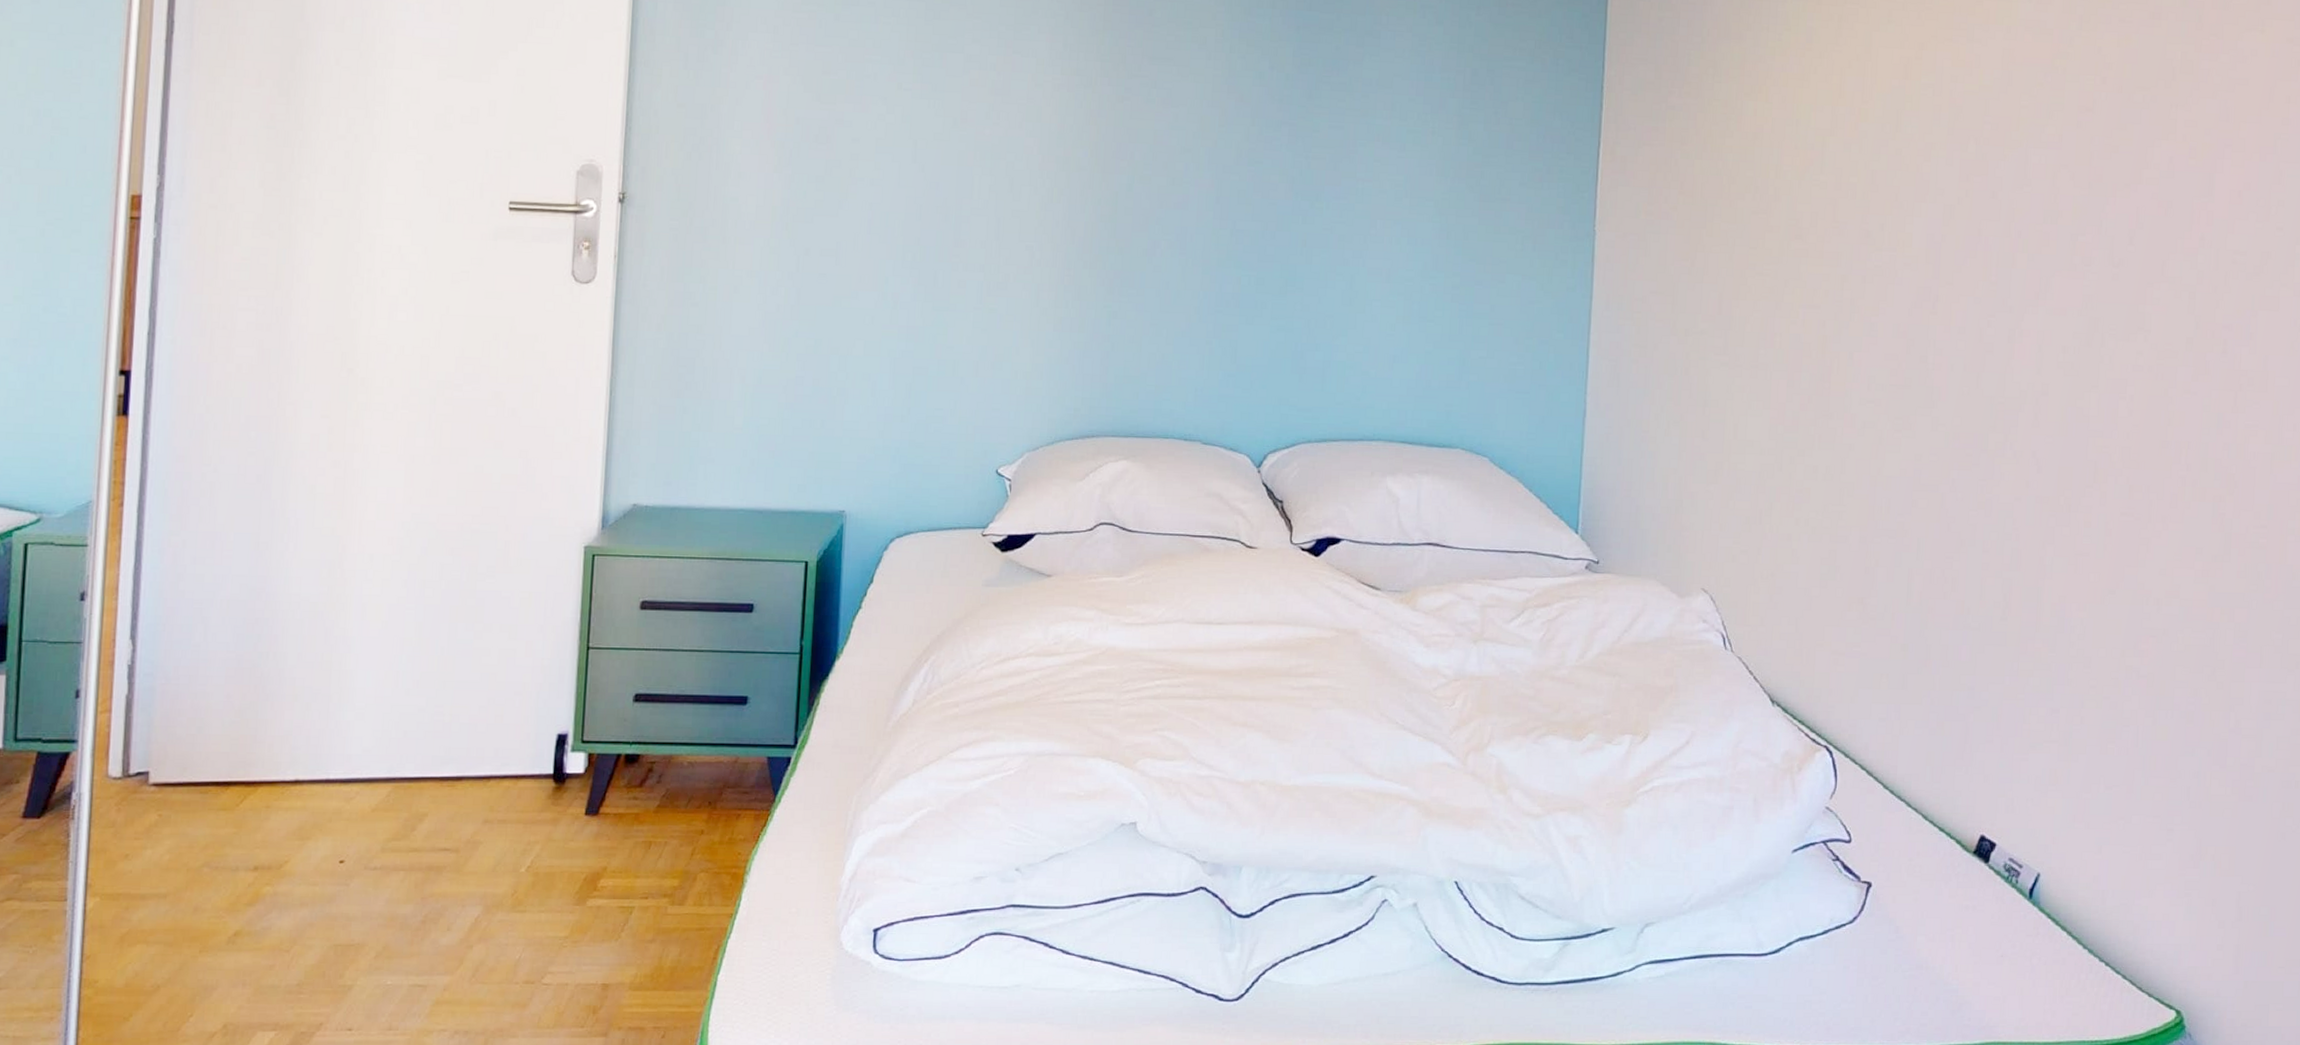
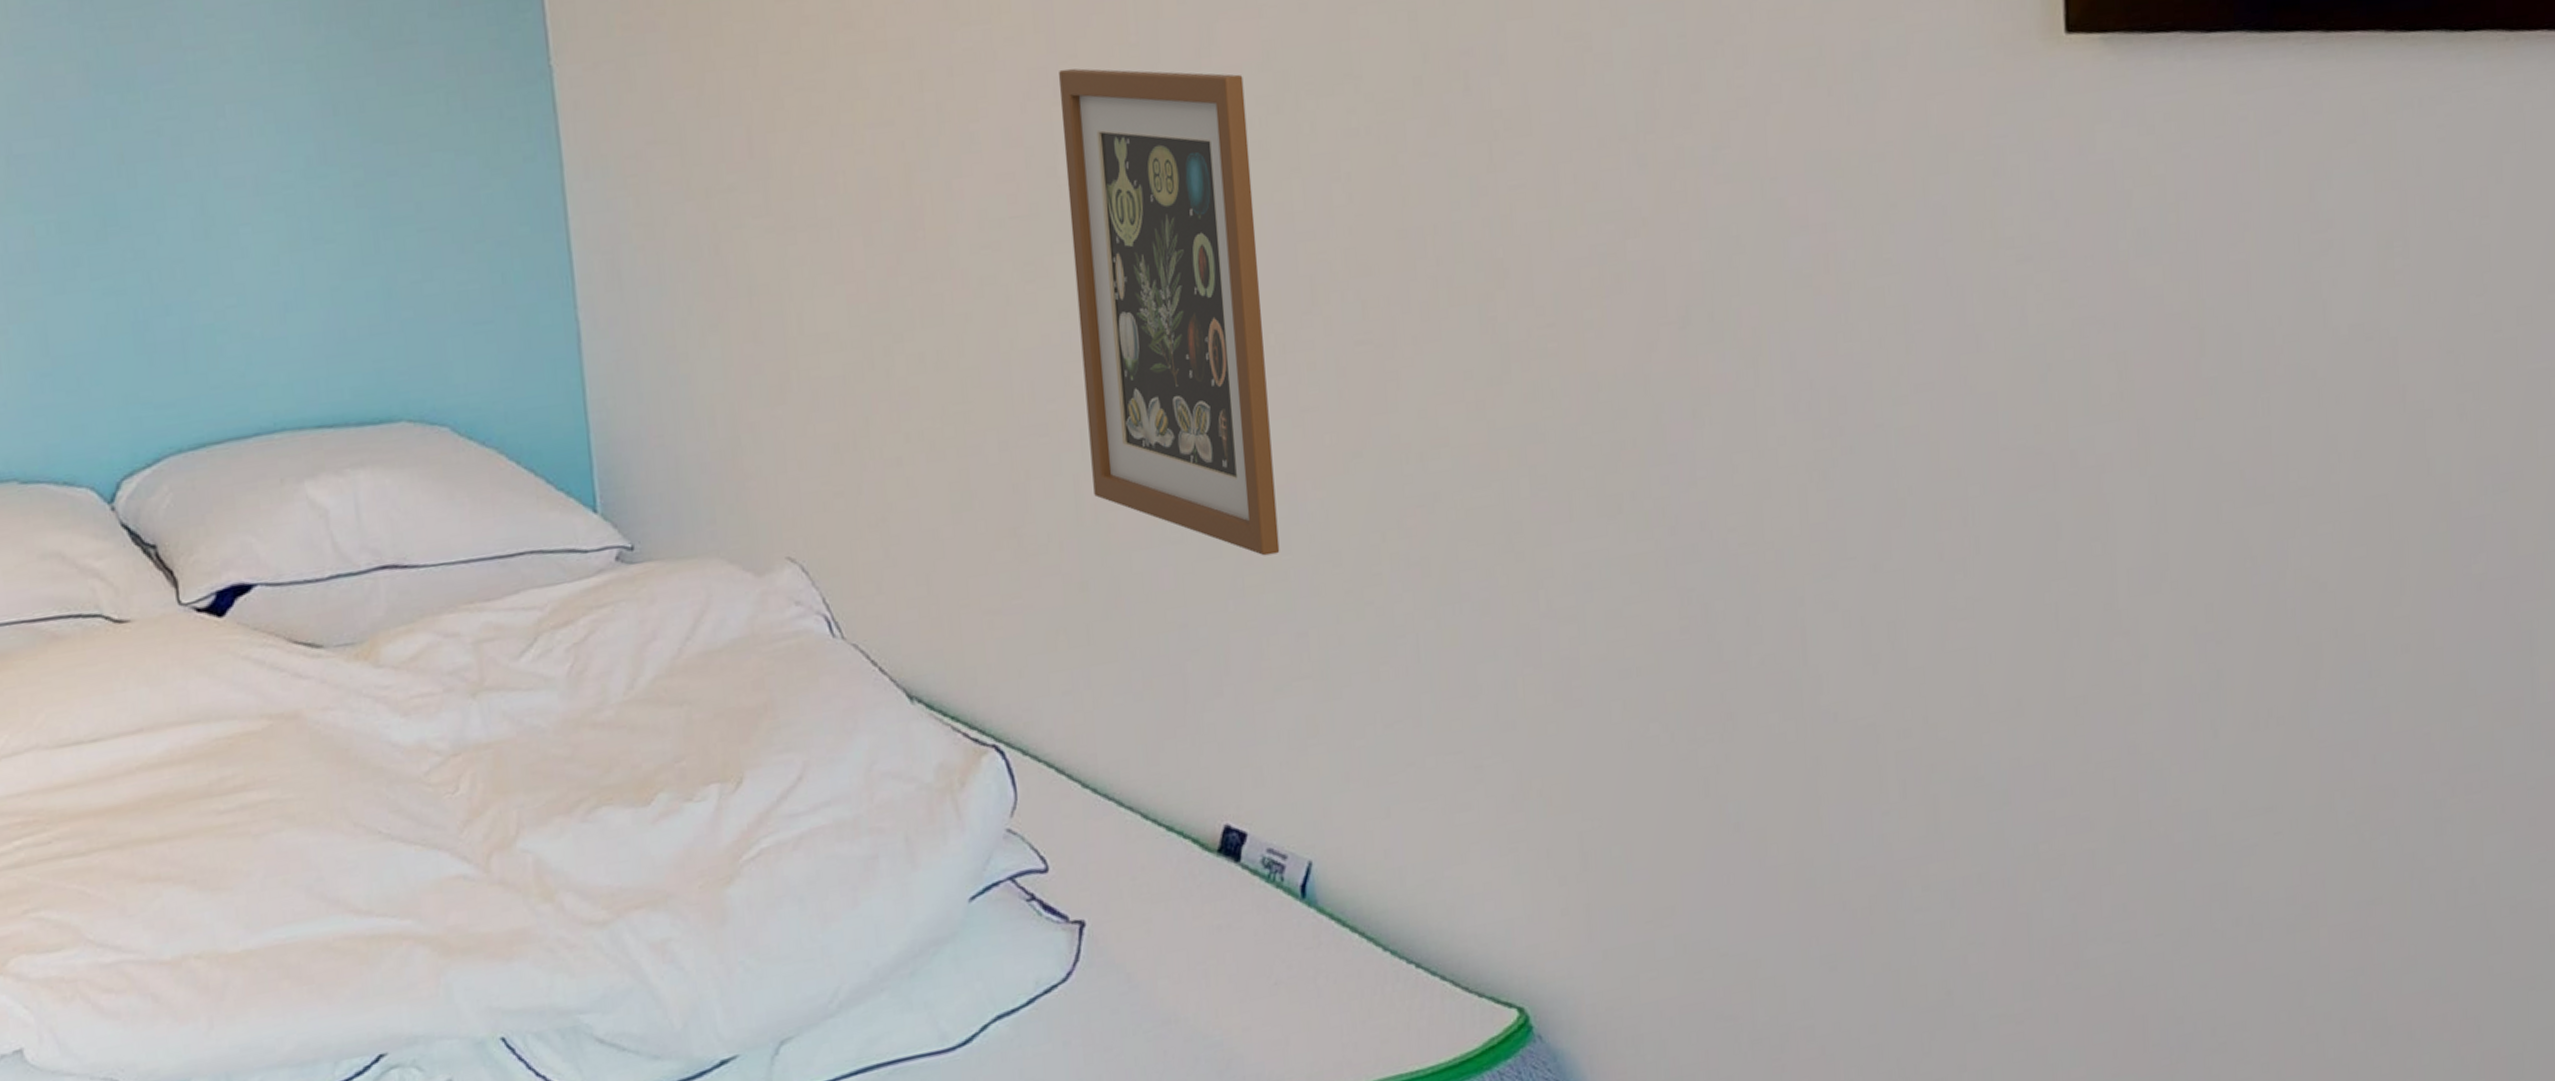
picture frame: none [1921,291,2066,651] -> present [1059,68,1280,556]

